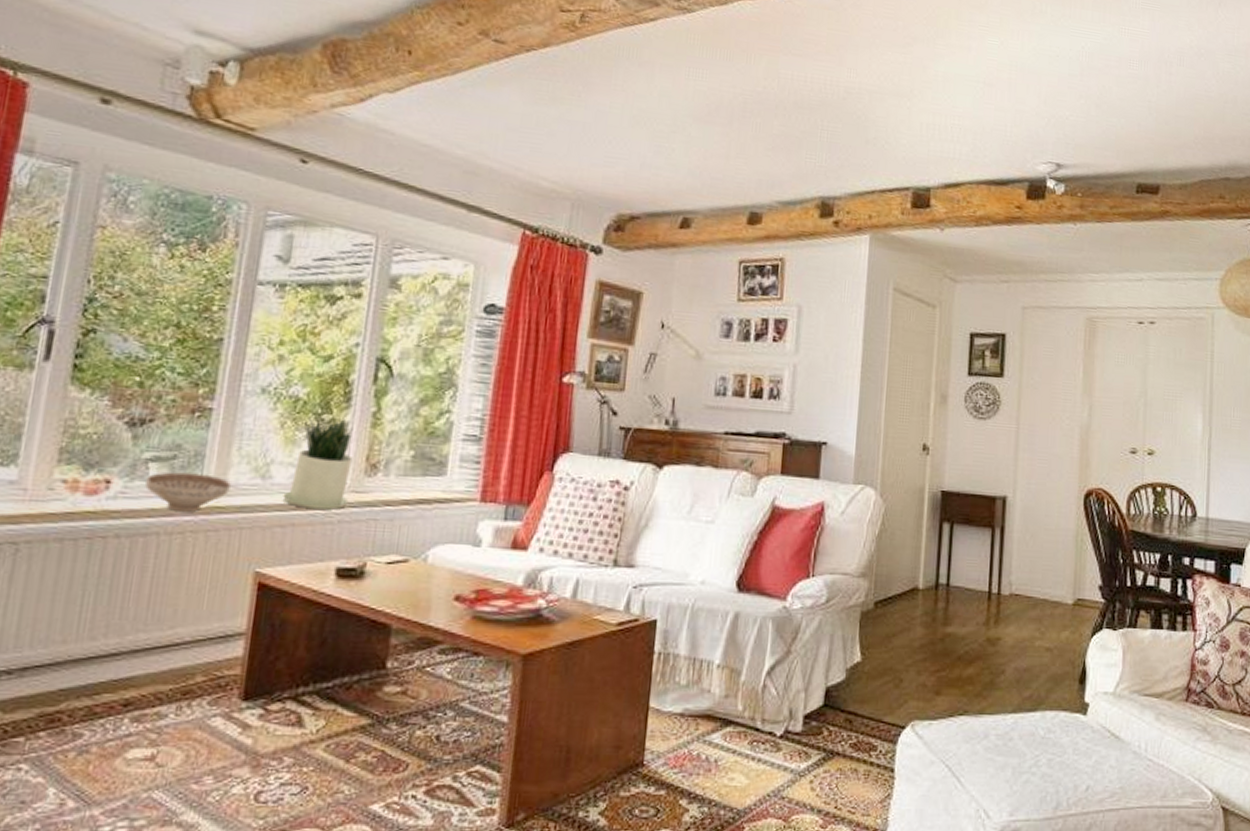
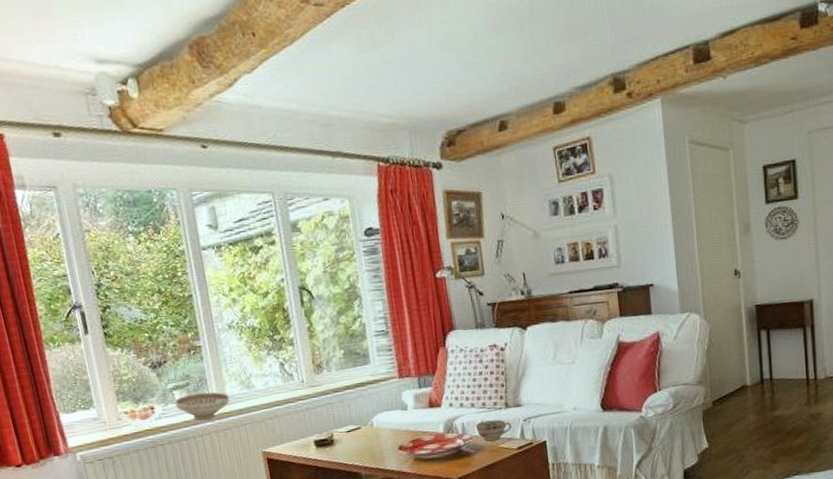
planter: present [282,418,353,510] -> none [264,336,310,404]
teacup: none [568,579,616,609] -> present [476,419,512,442]

